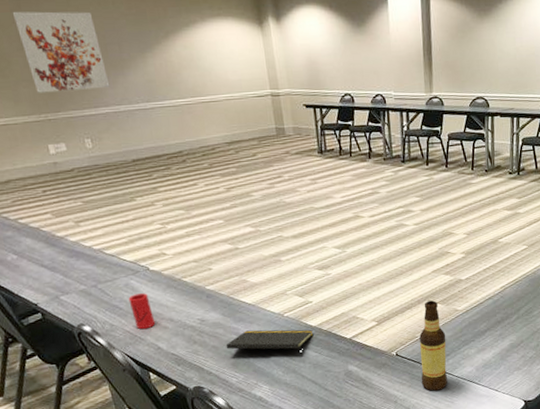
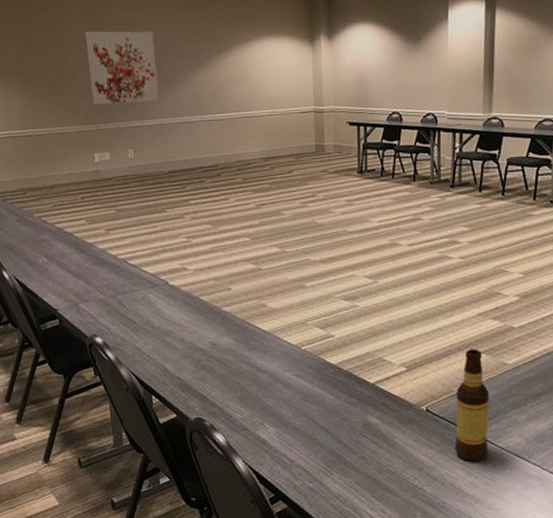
cup: present [128,293,156,330] -> none [143,309,166,348]
notepad: present [226,329,314,357] -> none [234,361,332,399]

